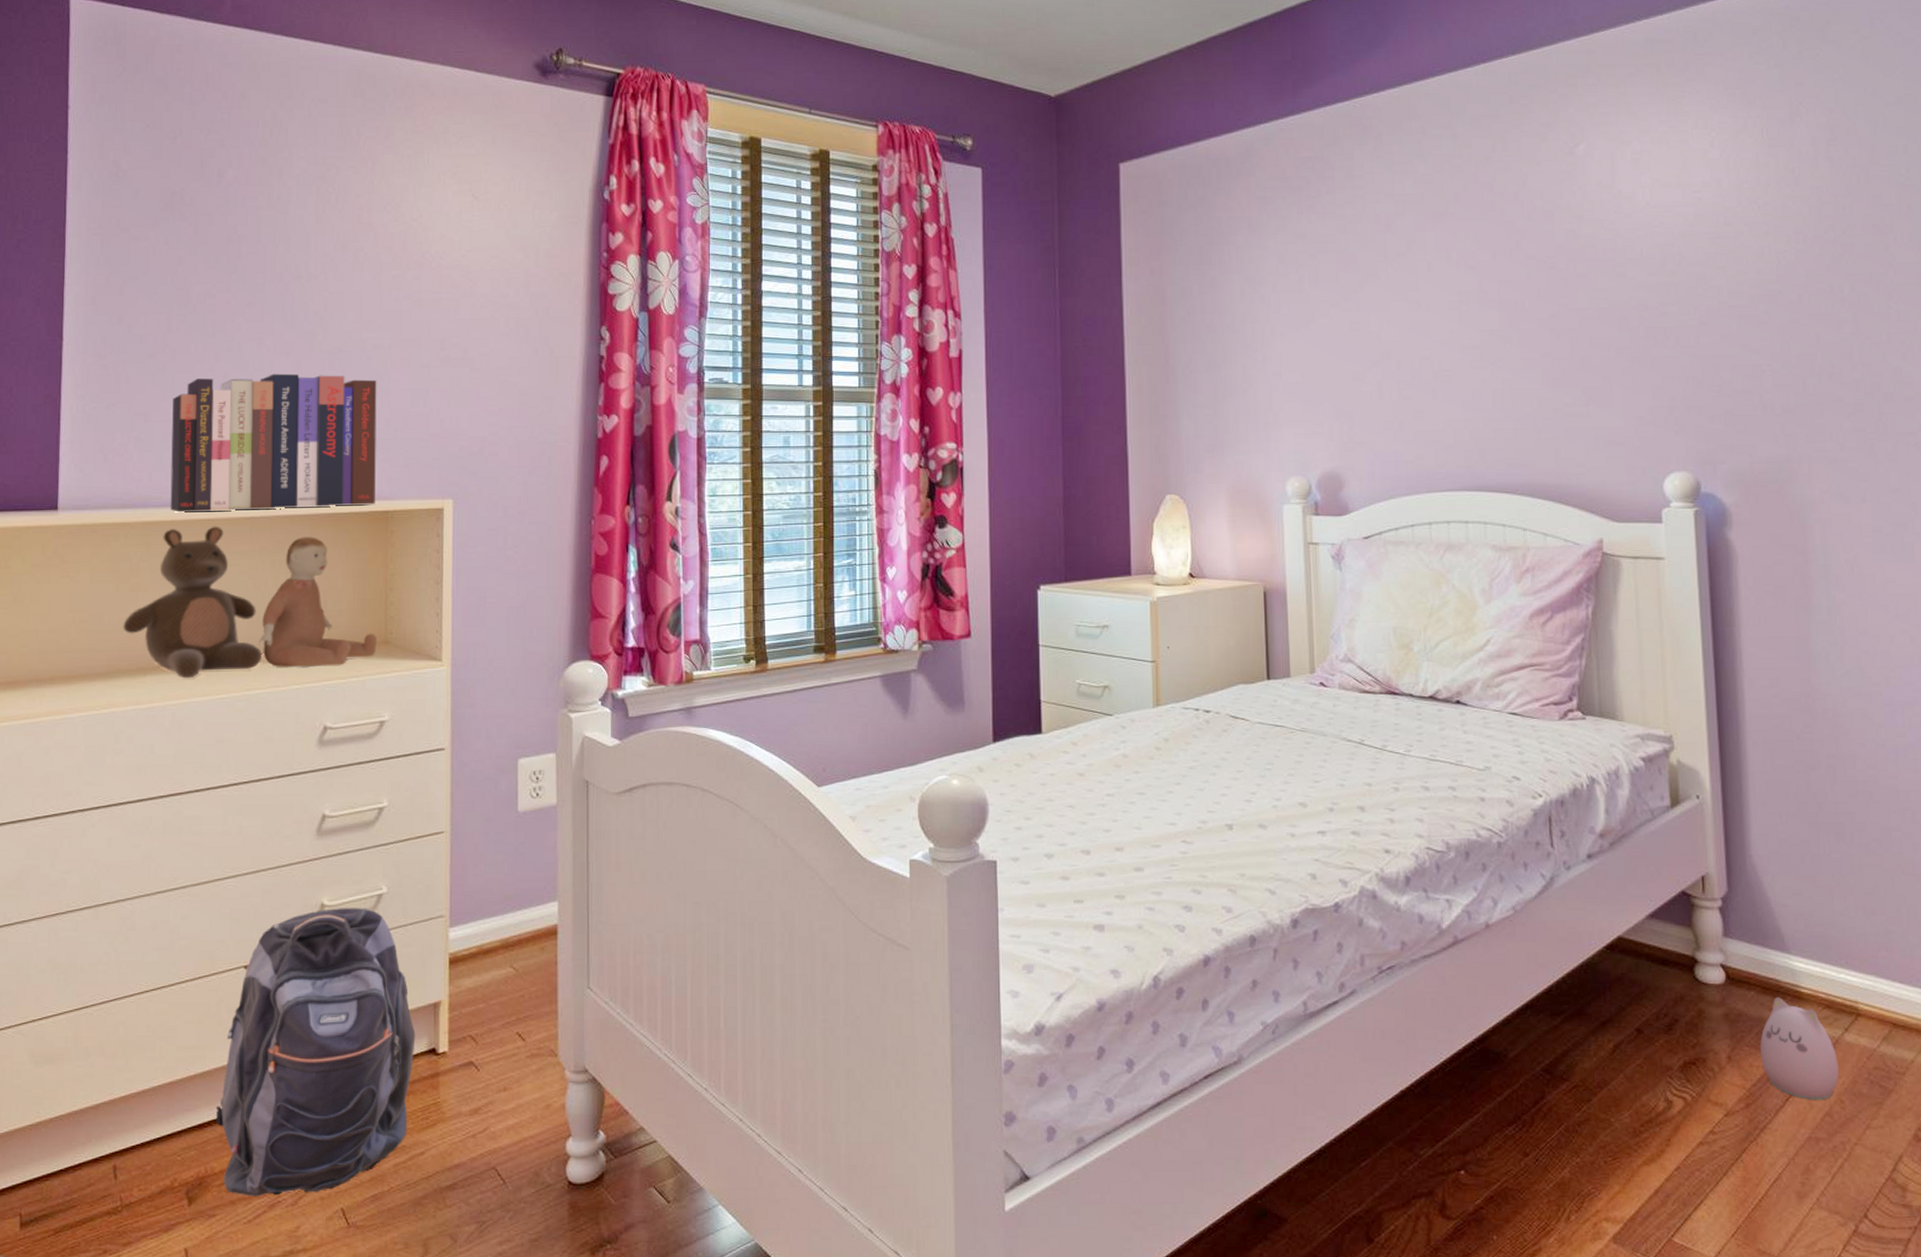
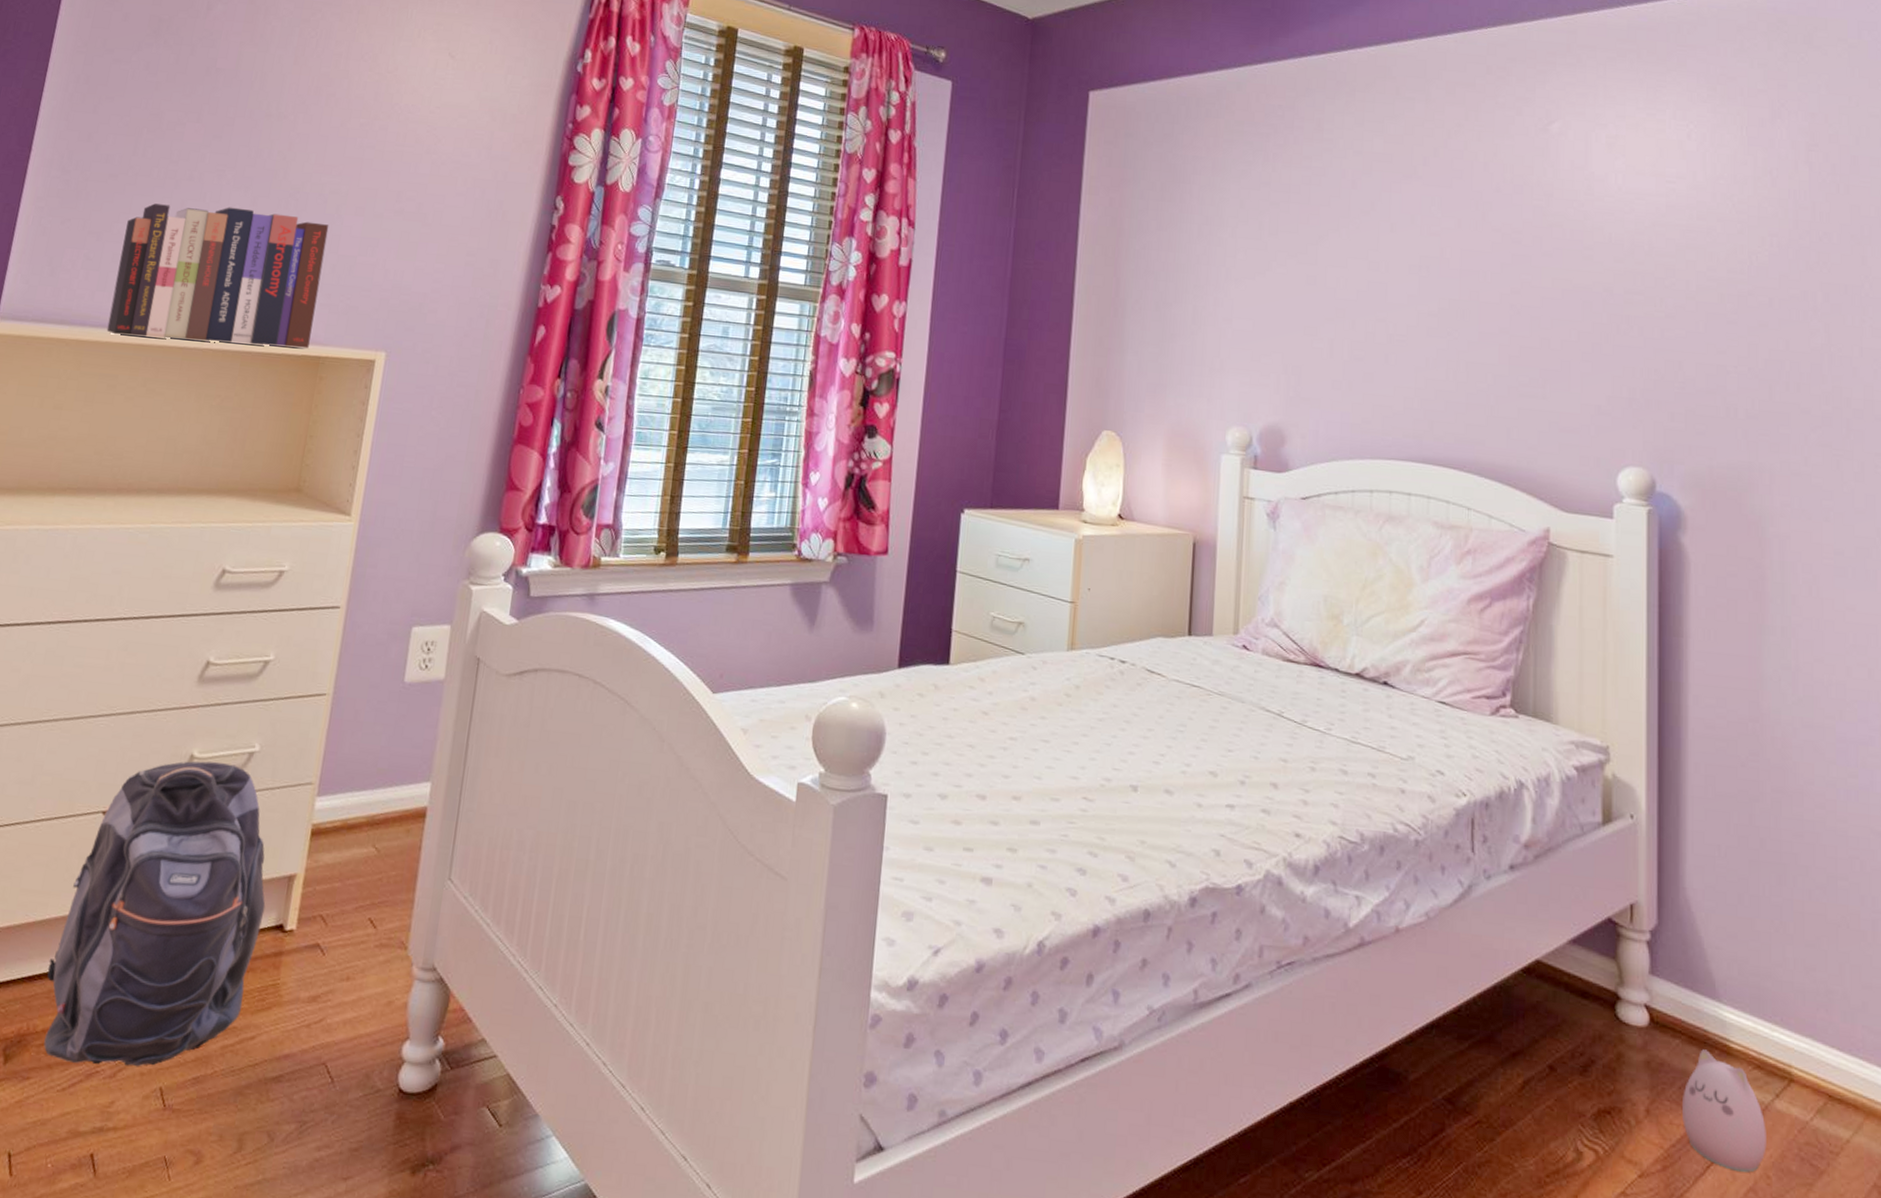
stuffed bear: present [123,526,262,679] -> none [40,349,175,504]
doll: present [258,537,378,667] -> none [171,373,290,509]

